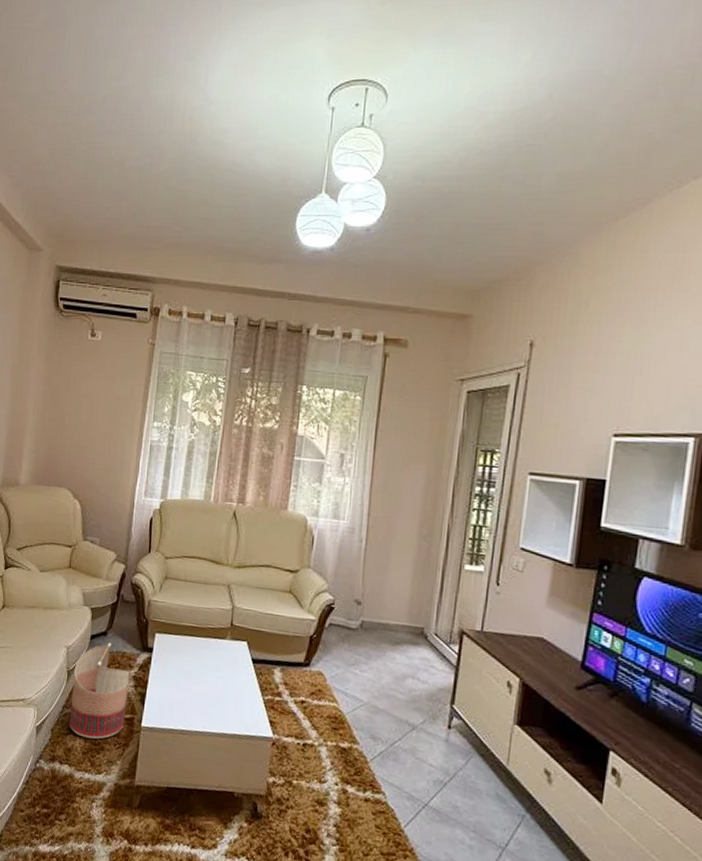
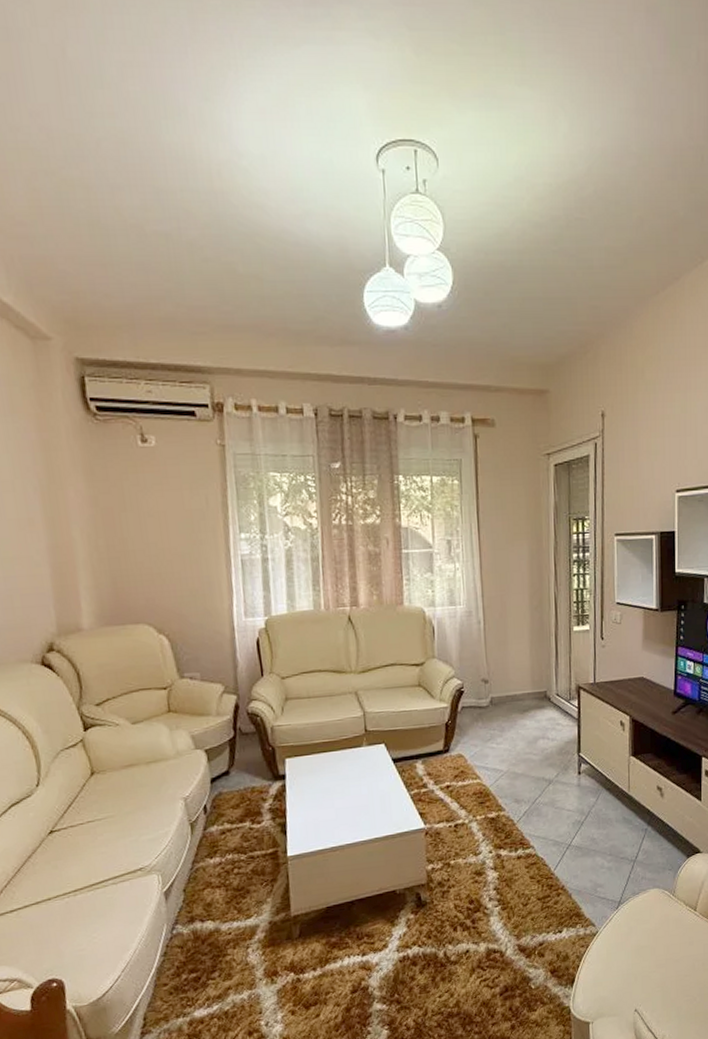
basket: present [69,642,130,739] -> none [198,781,268,887]

